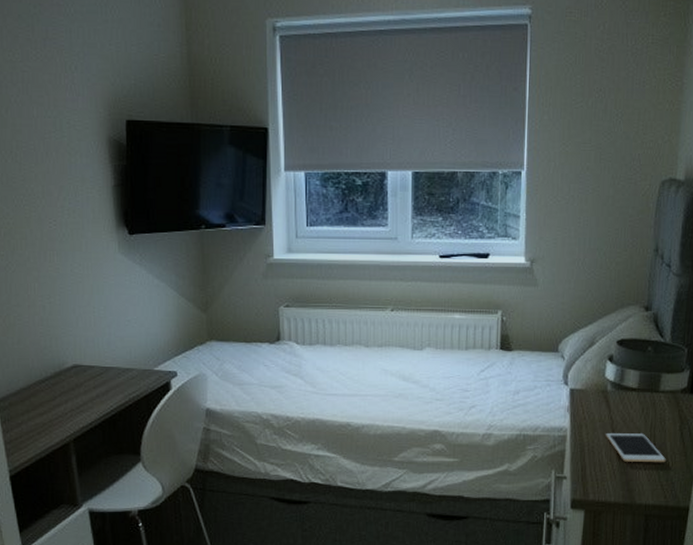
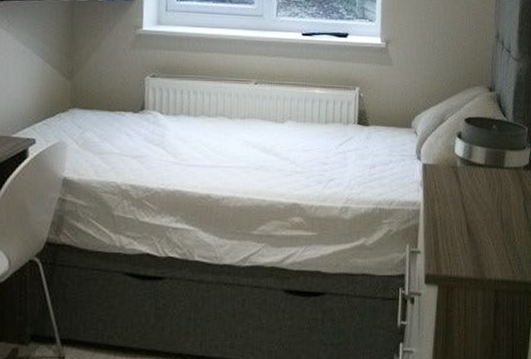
cell phone: present [606,433,666,463] -> none [456,208,512,238]

